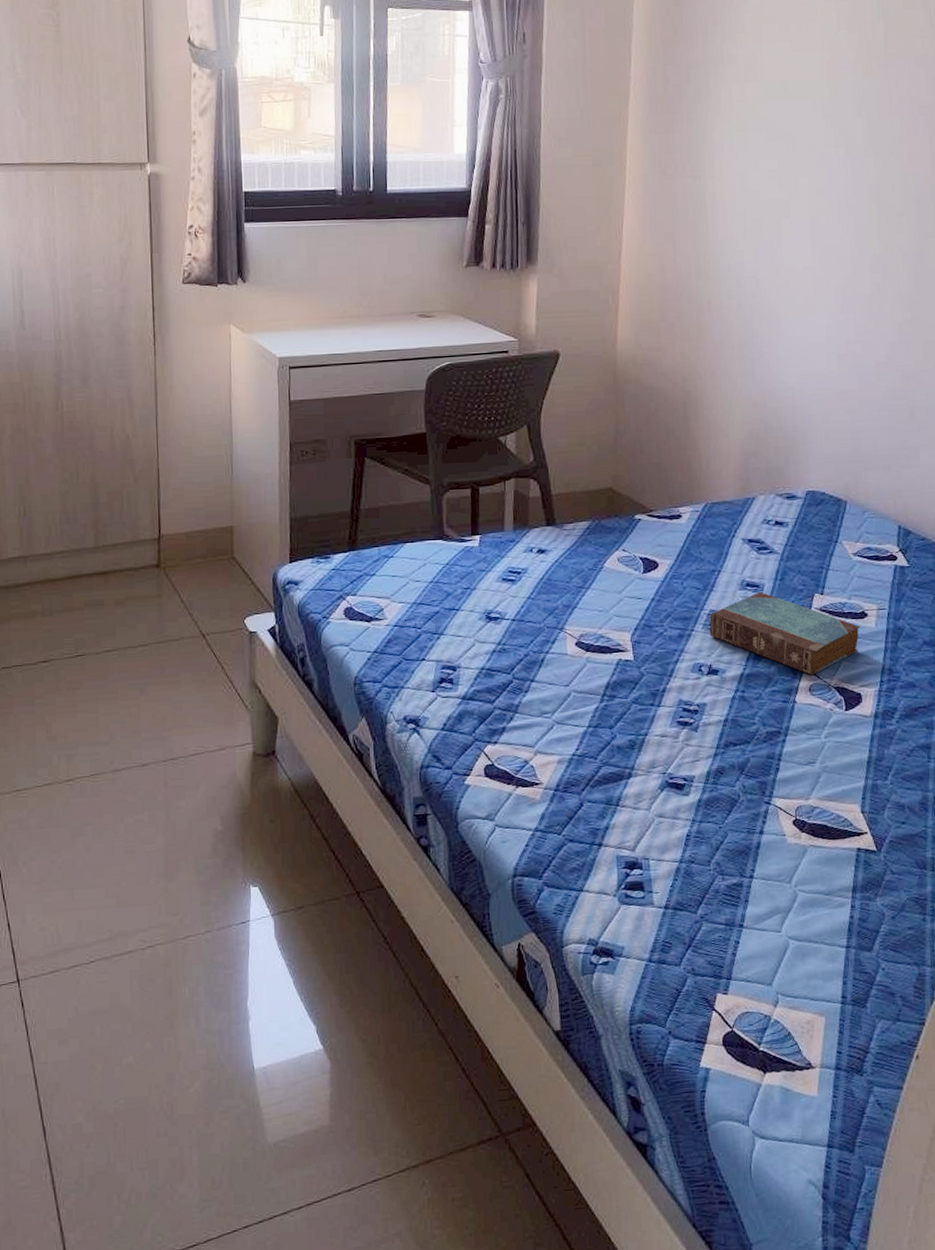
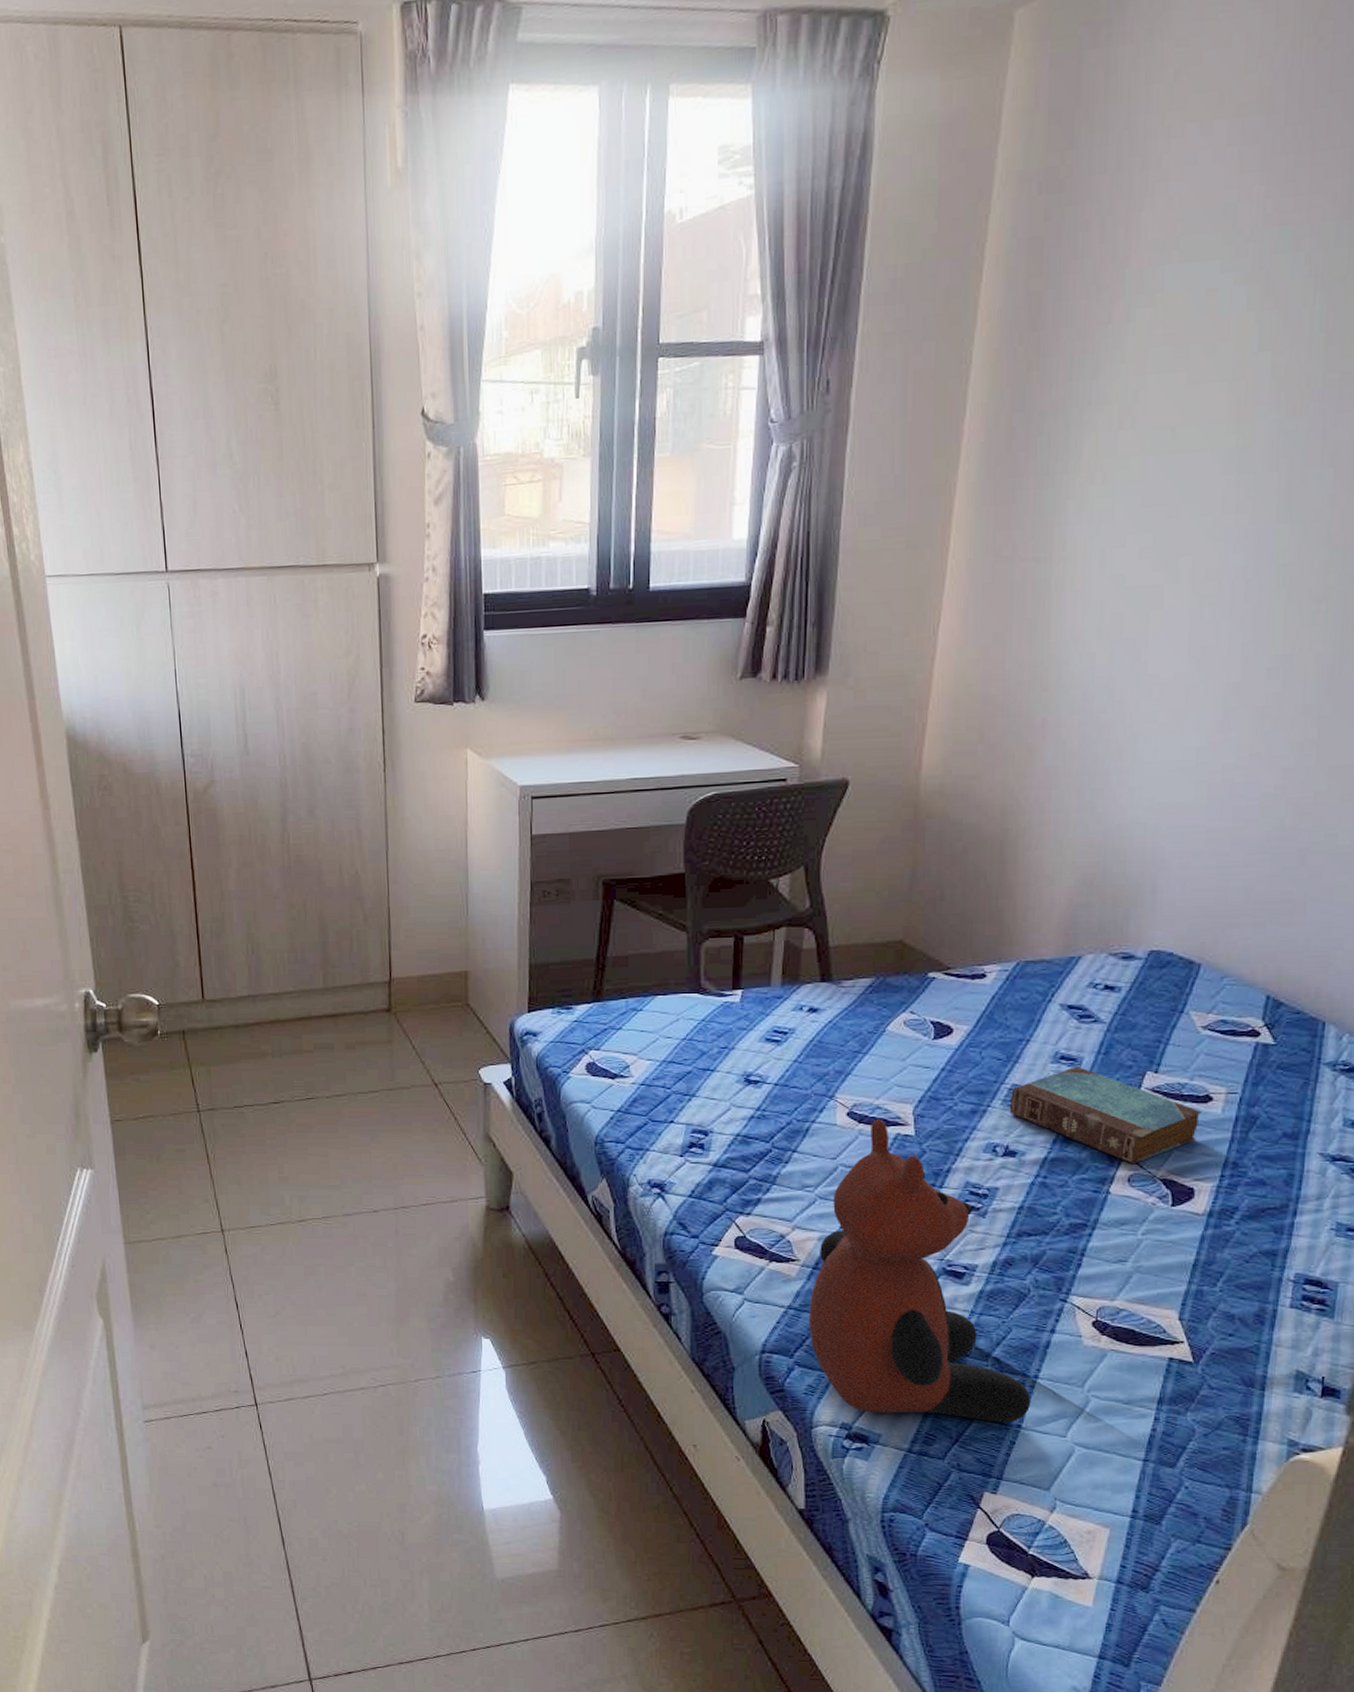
teddy bear: none [553,647,749,926] -> present [808,1119,1030,1423]

